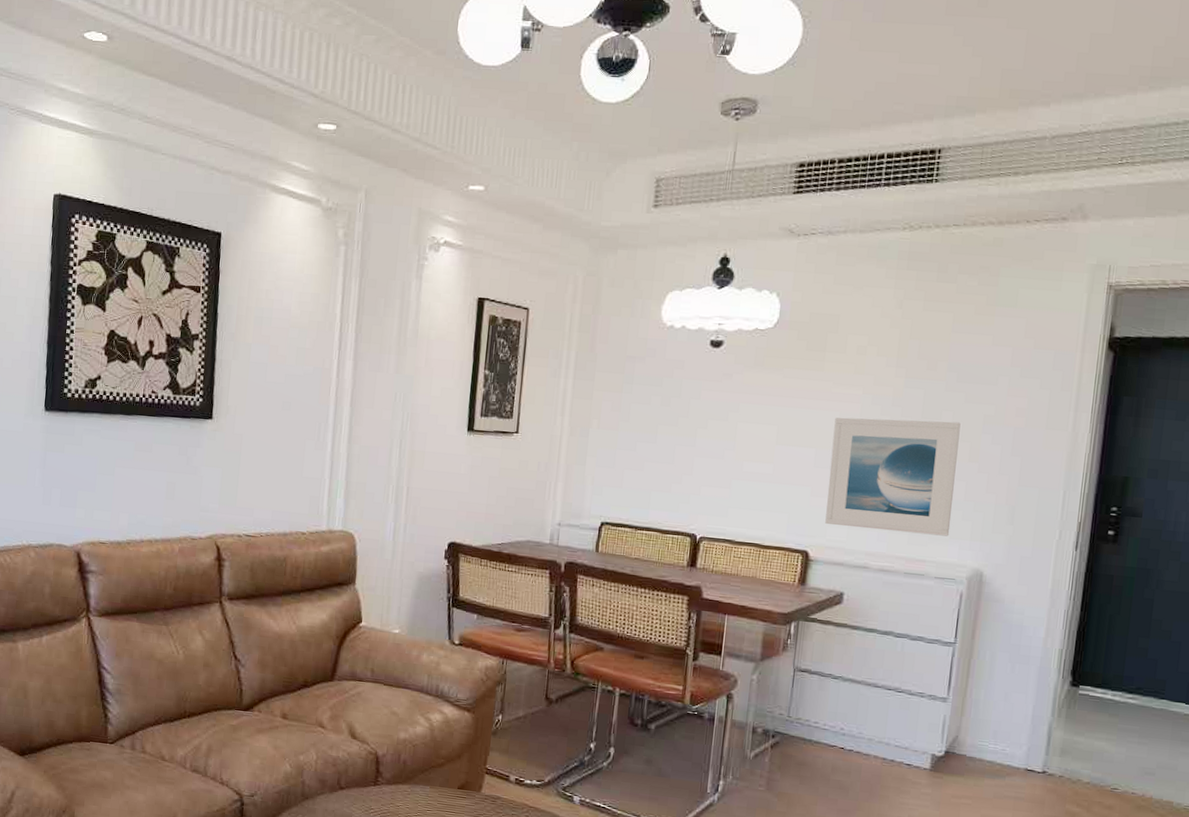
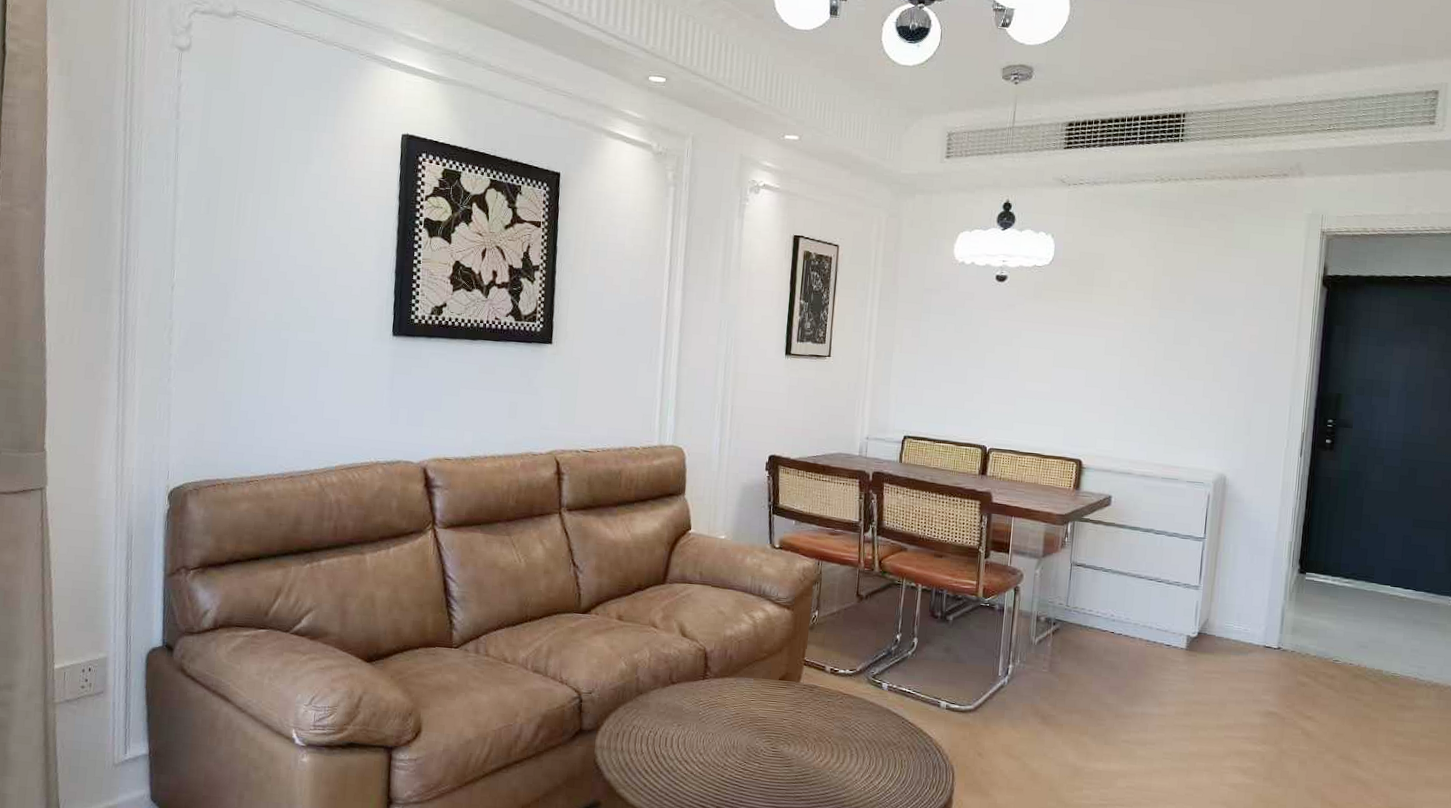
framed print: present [825,417,961,537] -> none [1095,343,1206,446]

